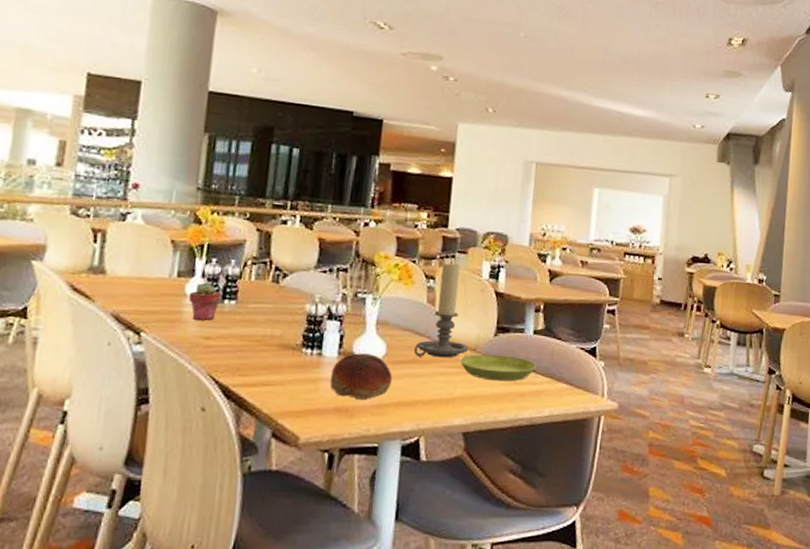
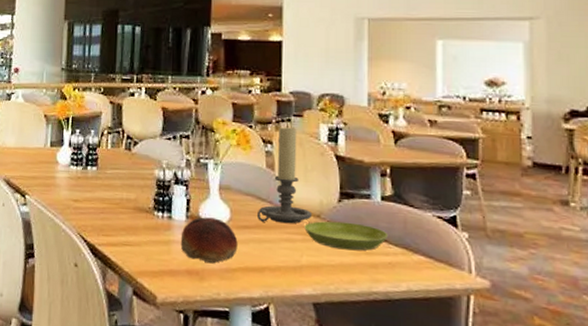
potted succulent: present [188,282,222,320] -> none [60,151,86,185]

